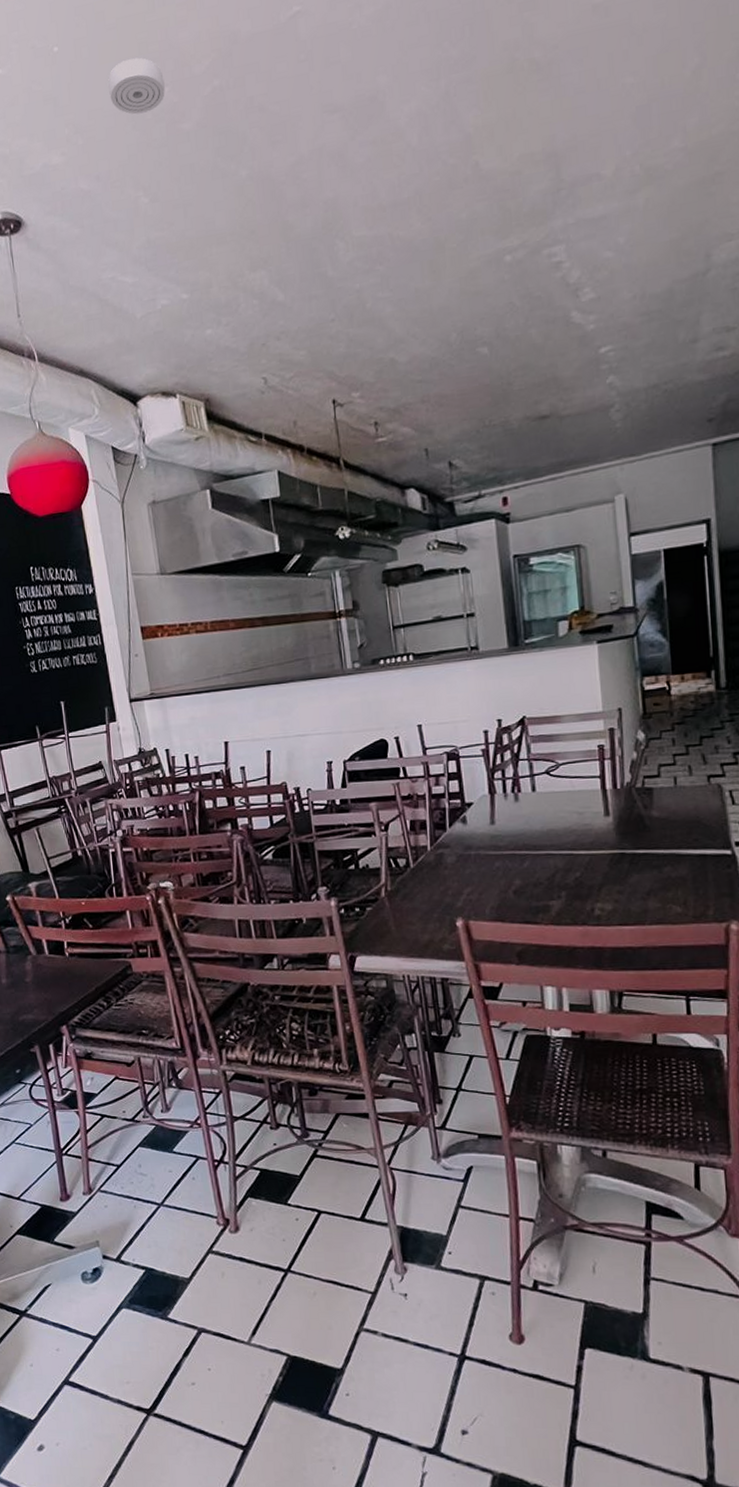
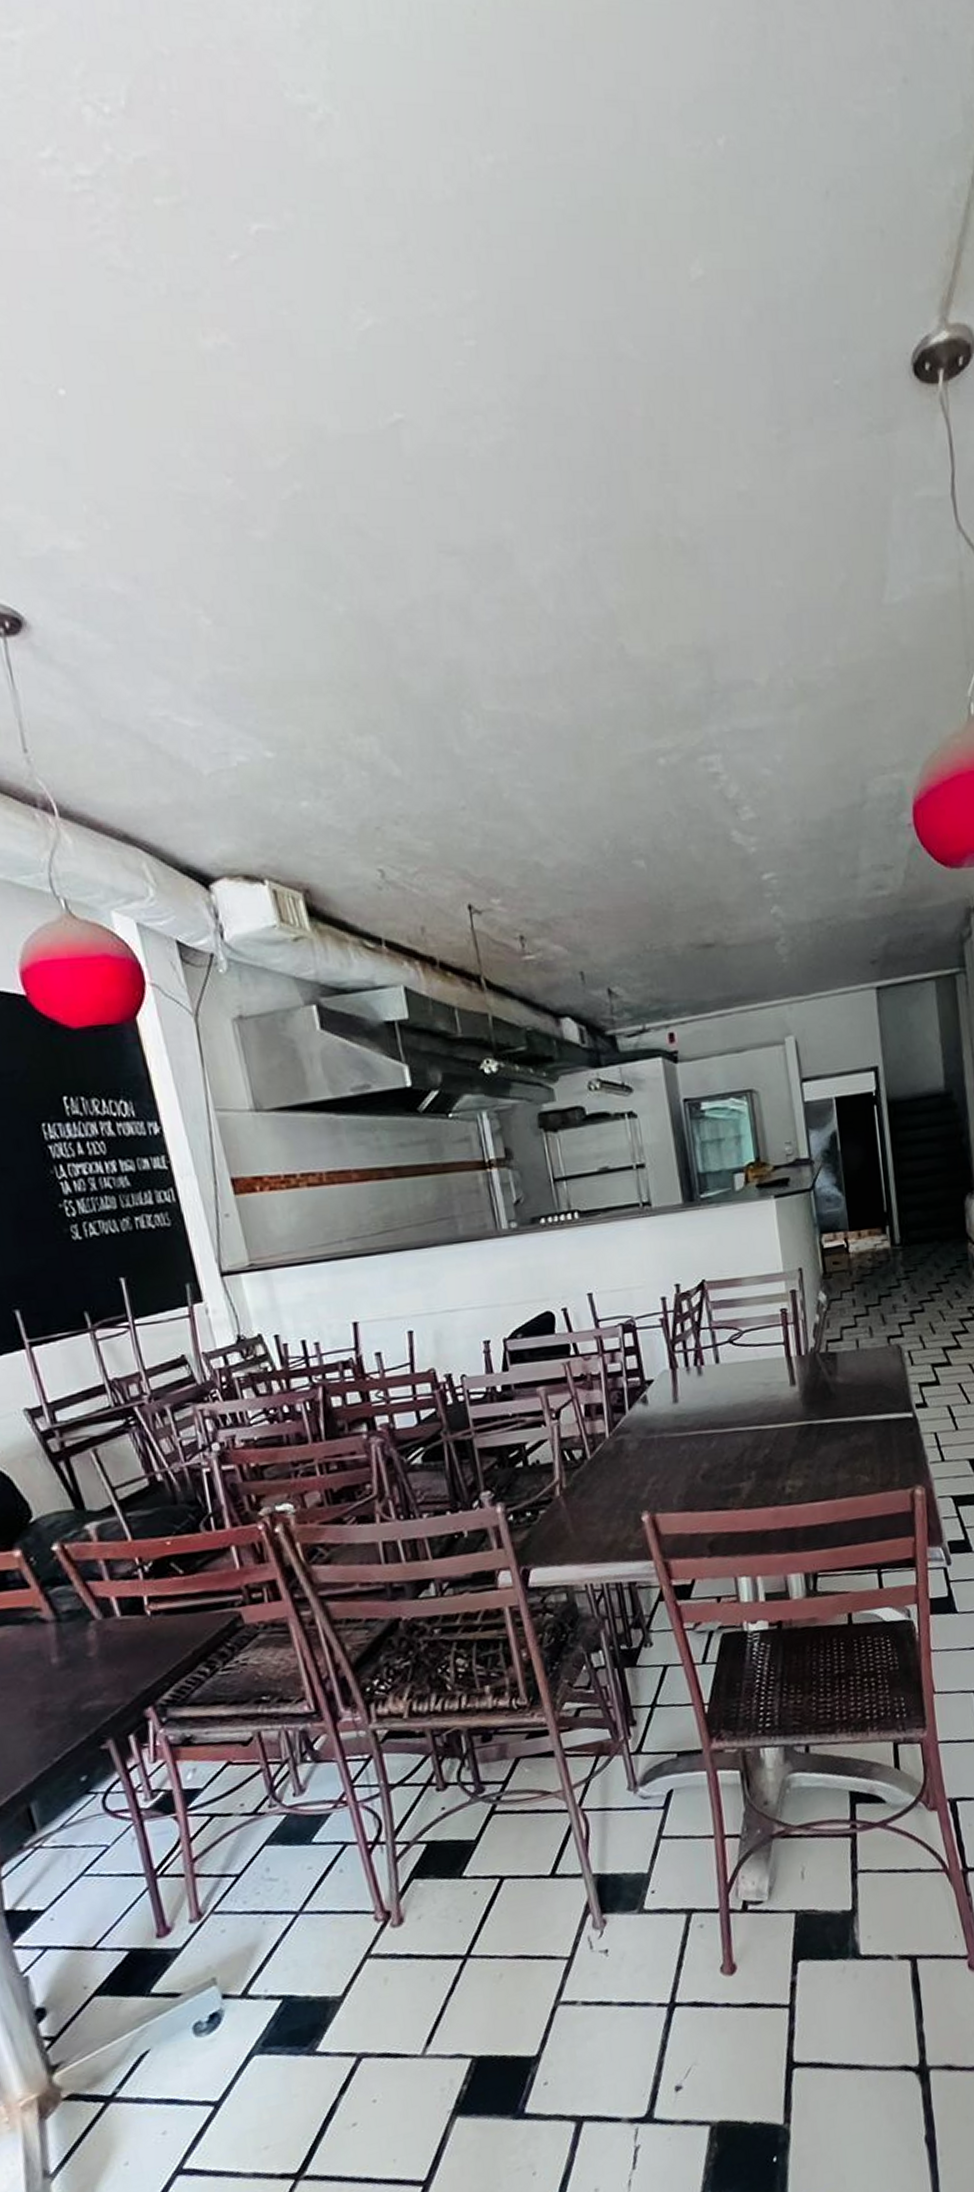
smoke detector: present [107,58,165,115] -> none [143,430,228,505]

